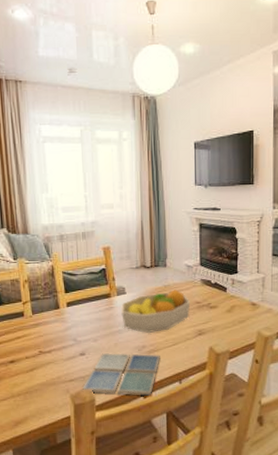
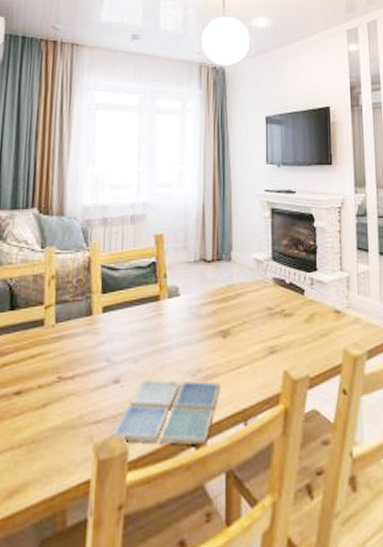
fruit bowl: present [120,289,191,333] -> none [171,291,260,350]

